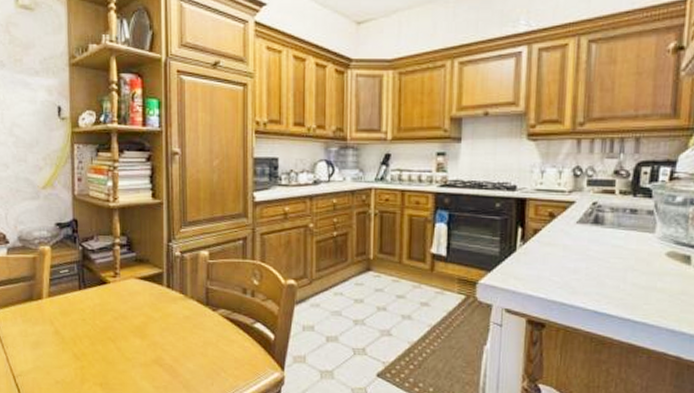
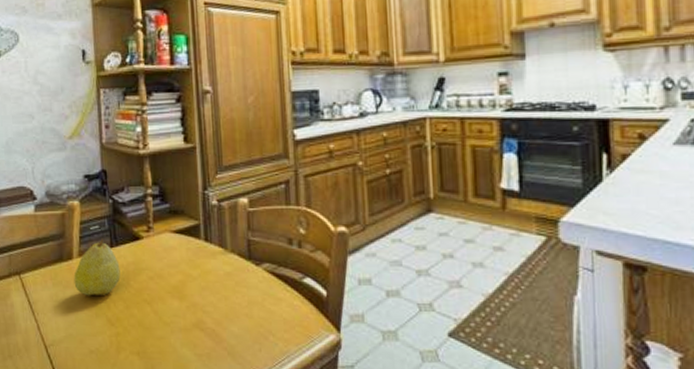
fruit: none [43,282,87,333] -> present [74,239,121,296]

